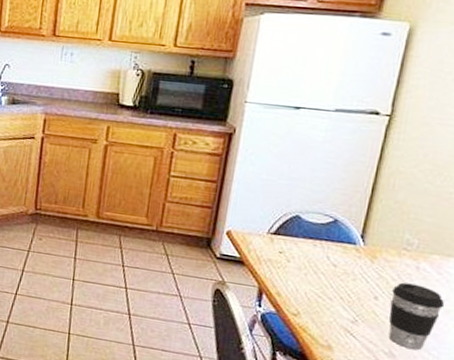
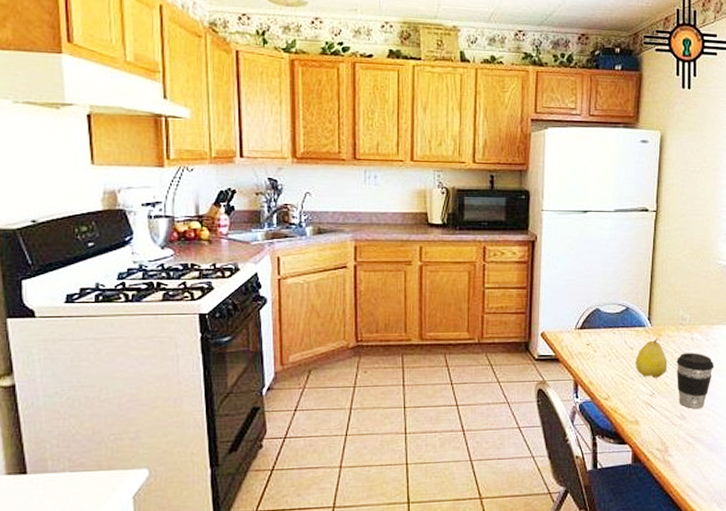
fruit: none [337,259,380,305] -> present [635,338,668,378]

